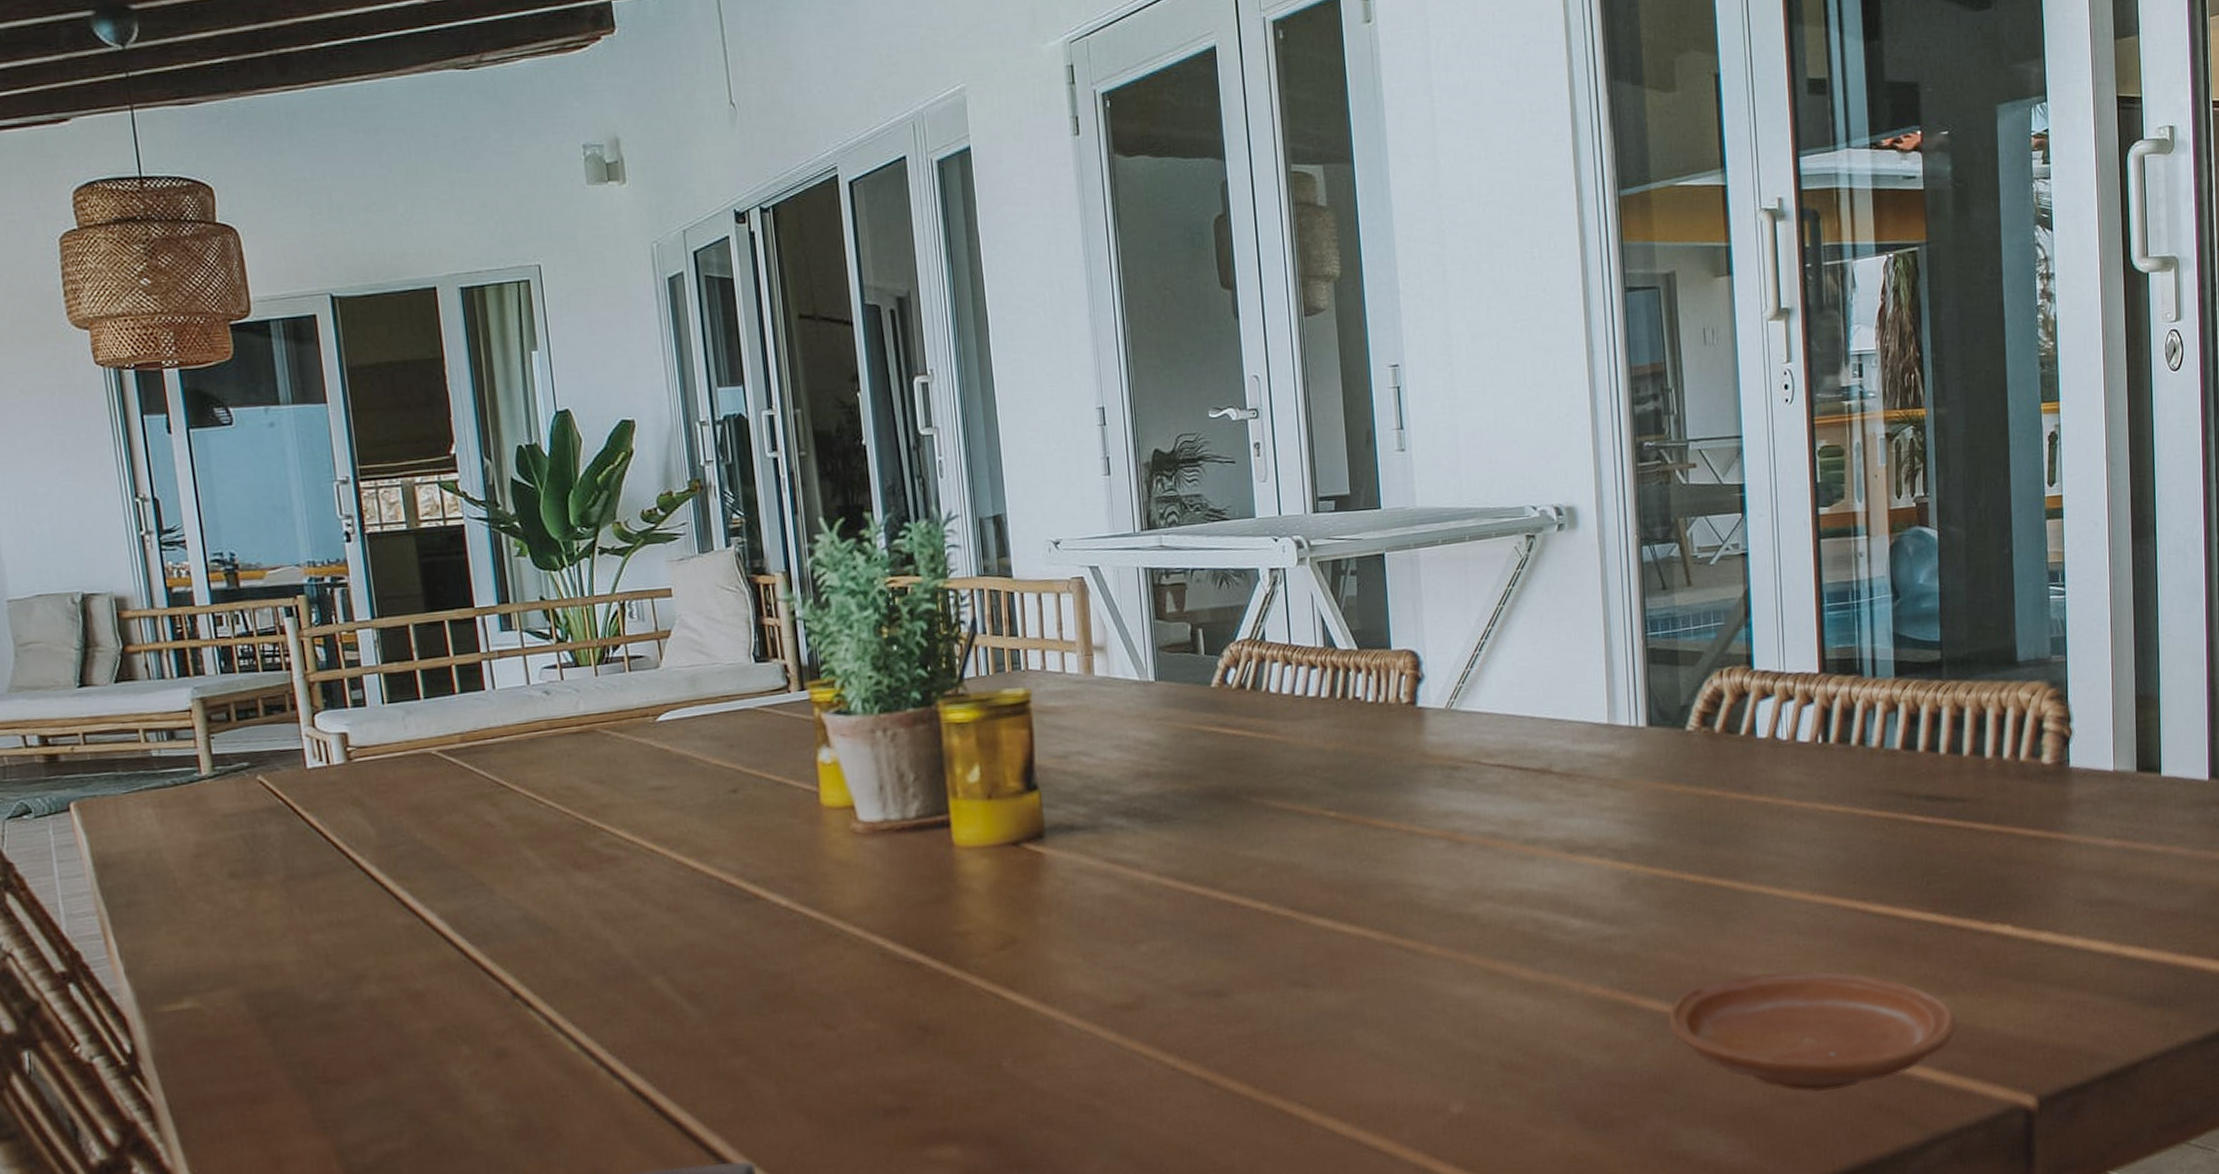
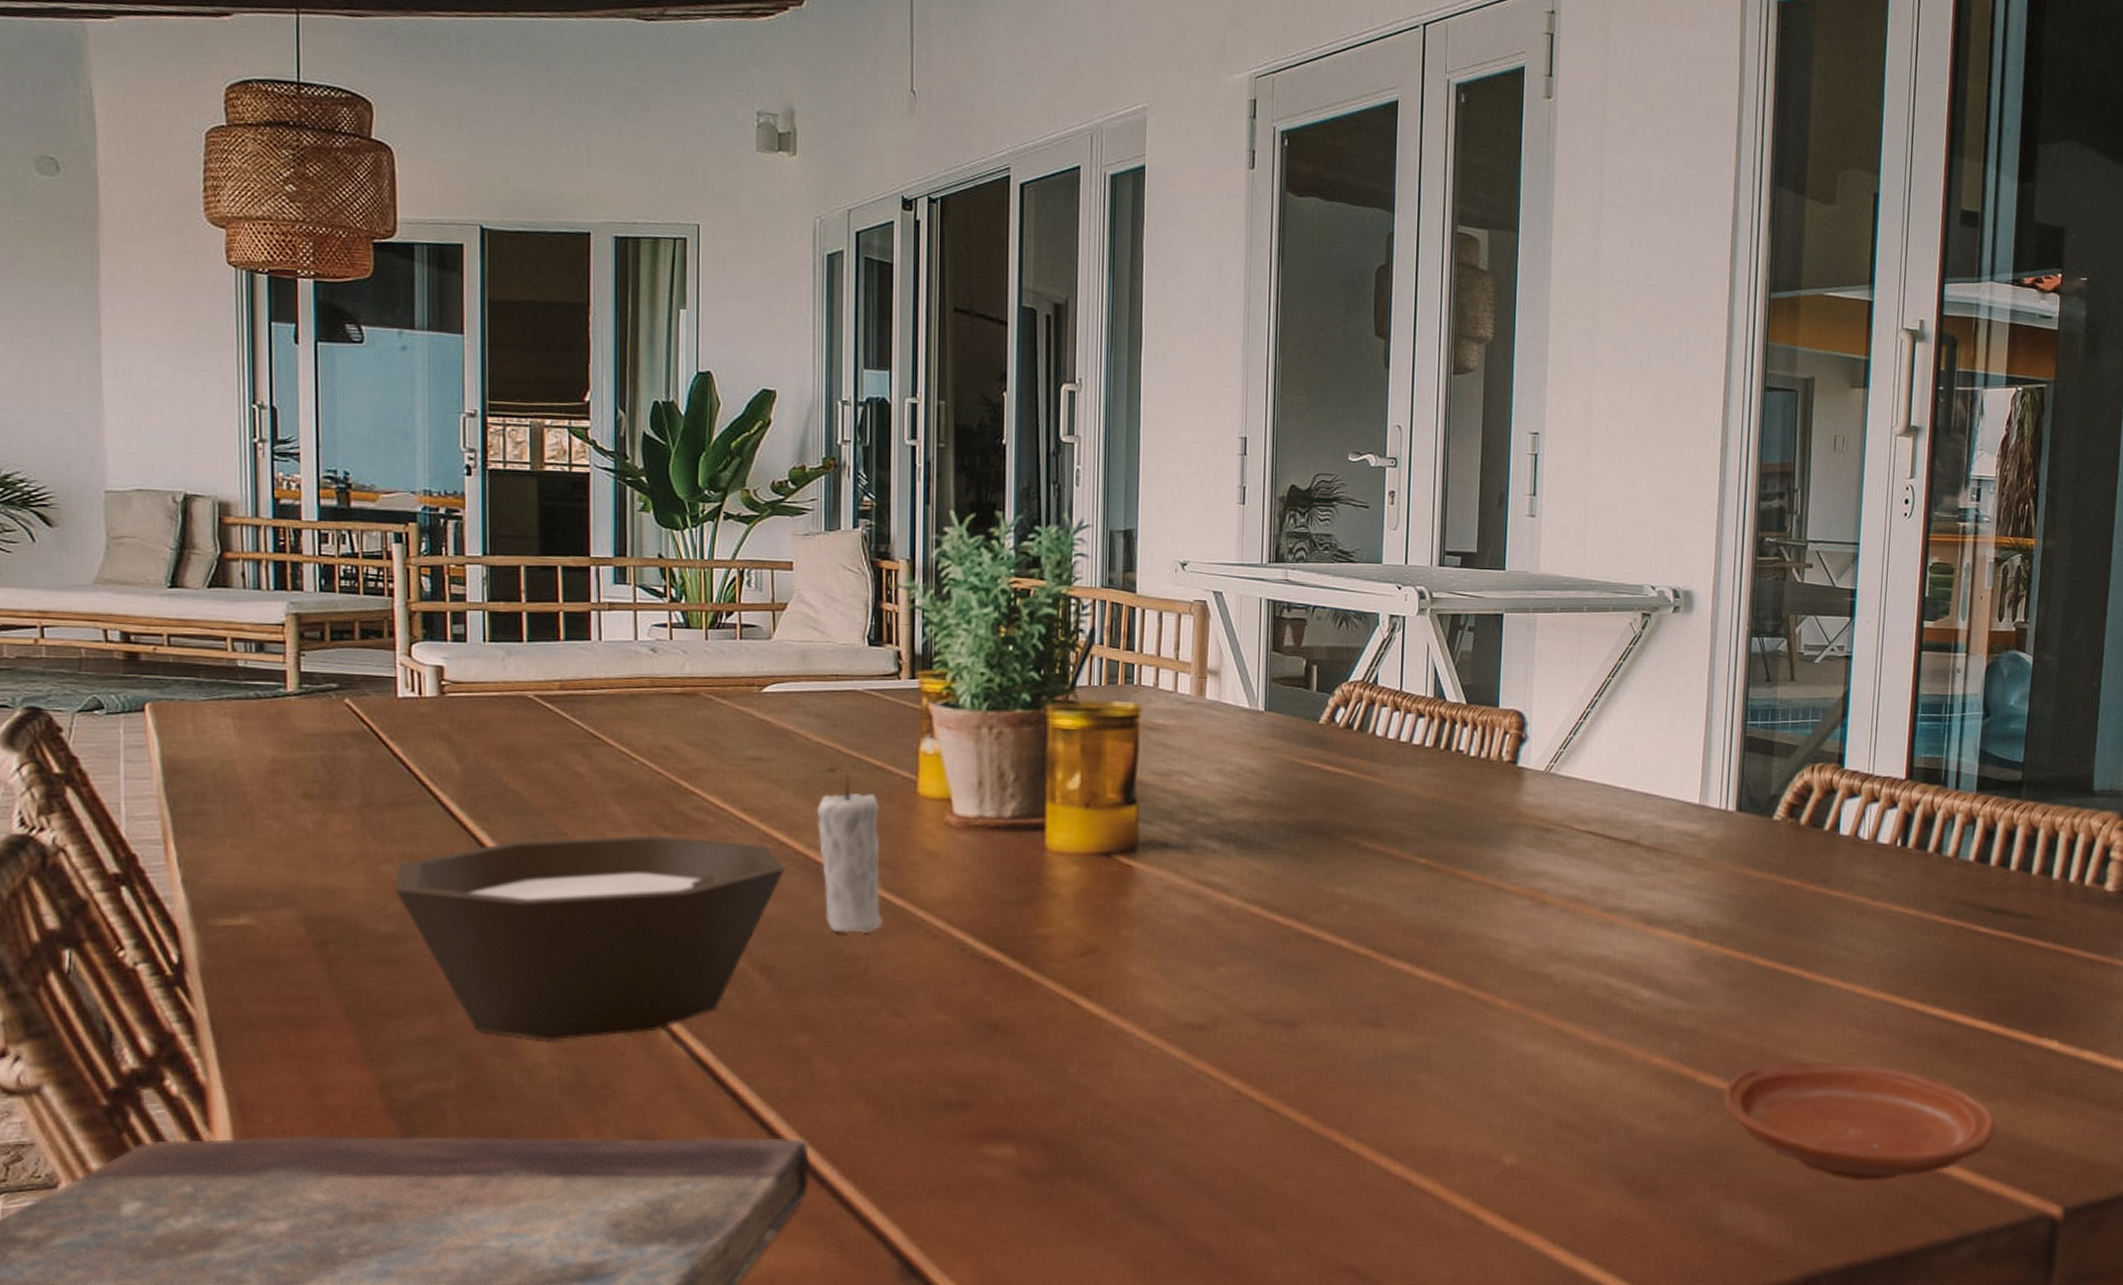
bowl: none [326,873,700,1090] -> present [394,835,785,1040]
candle: none [723,789,802,952] -> present [816,770,883,933]

